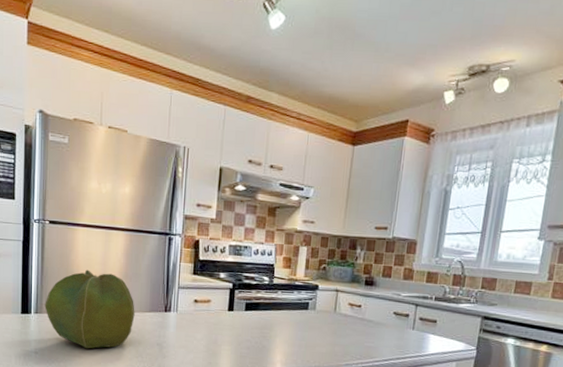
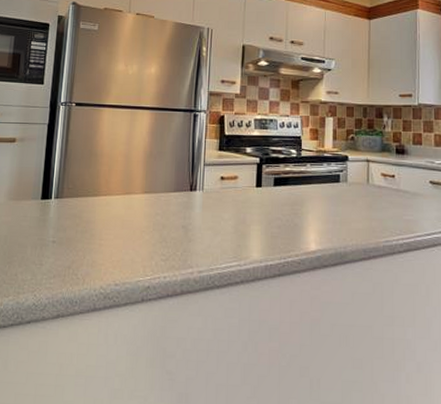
cabbage: present [44,269,135,349] -> none [66,150,159,235]

